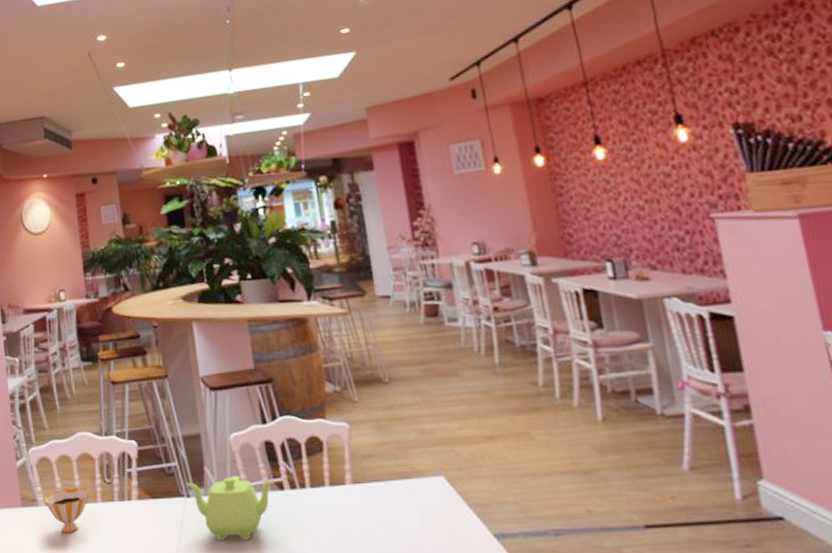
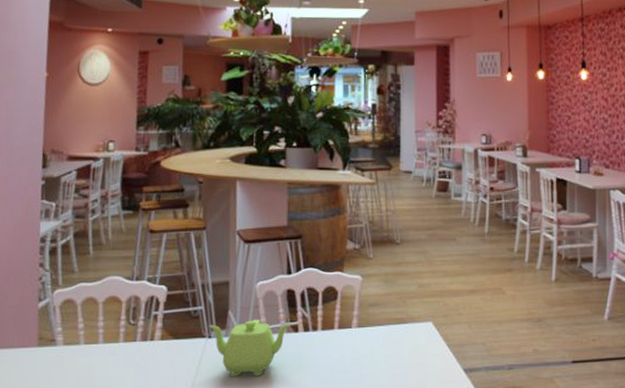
teacup: present [44,487,89,533] -> none [63,328,112,371]

